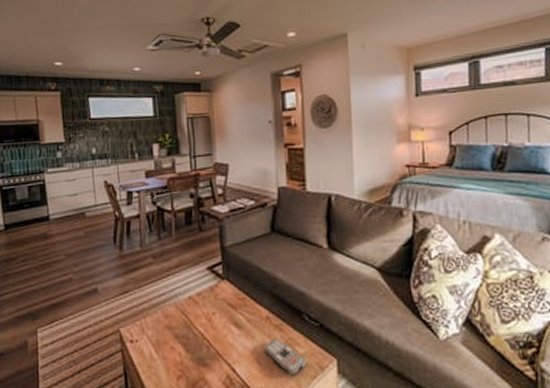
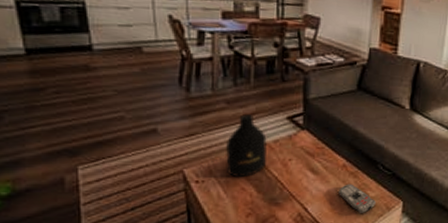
bottle: none [155,268,193,334] -> present [226,114,267,177]

